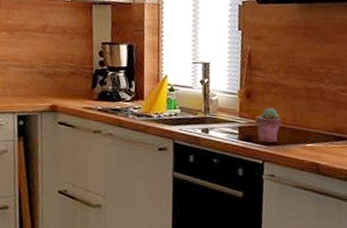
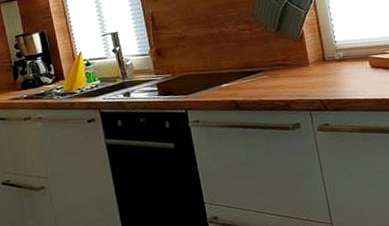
potted succulent: present [255,108,282,143] -> none [170,60,195,93]

